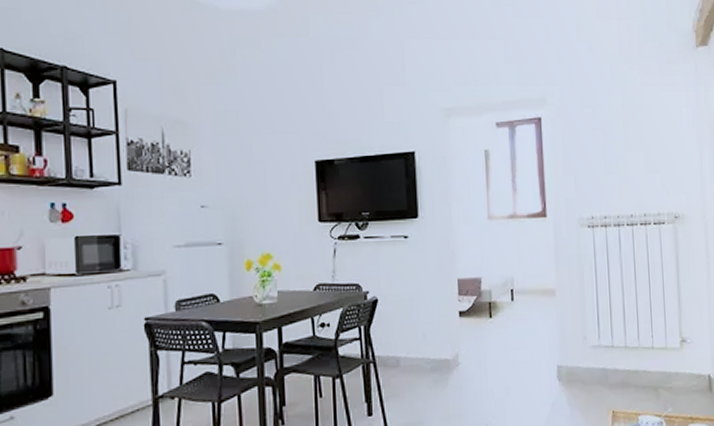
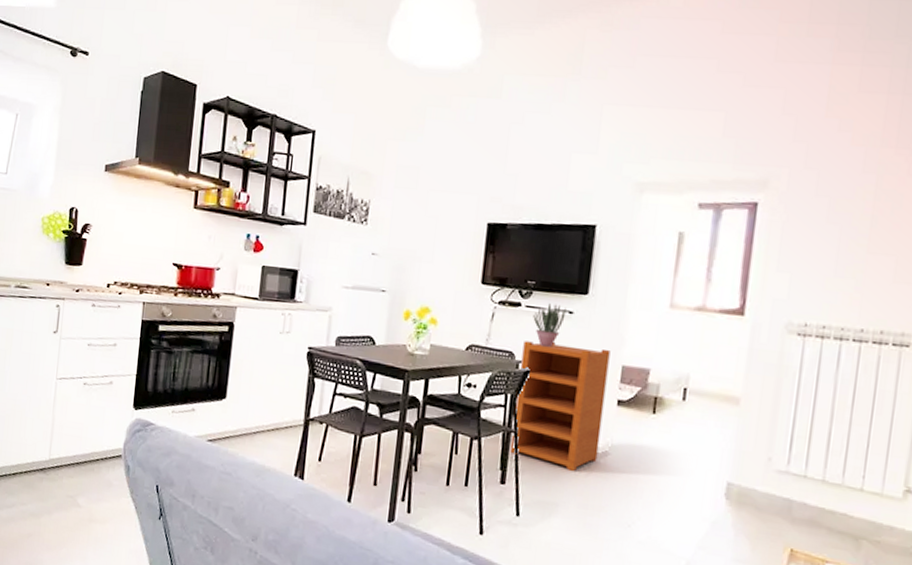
cupboard: none [368,267,451,388] -> present [511,341,611,472]
potted plant: none [372,231,402,275] -> present [533,303,566,348]

